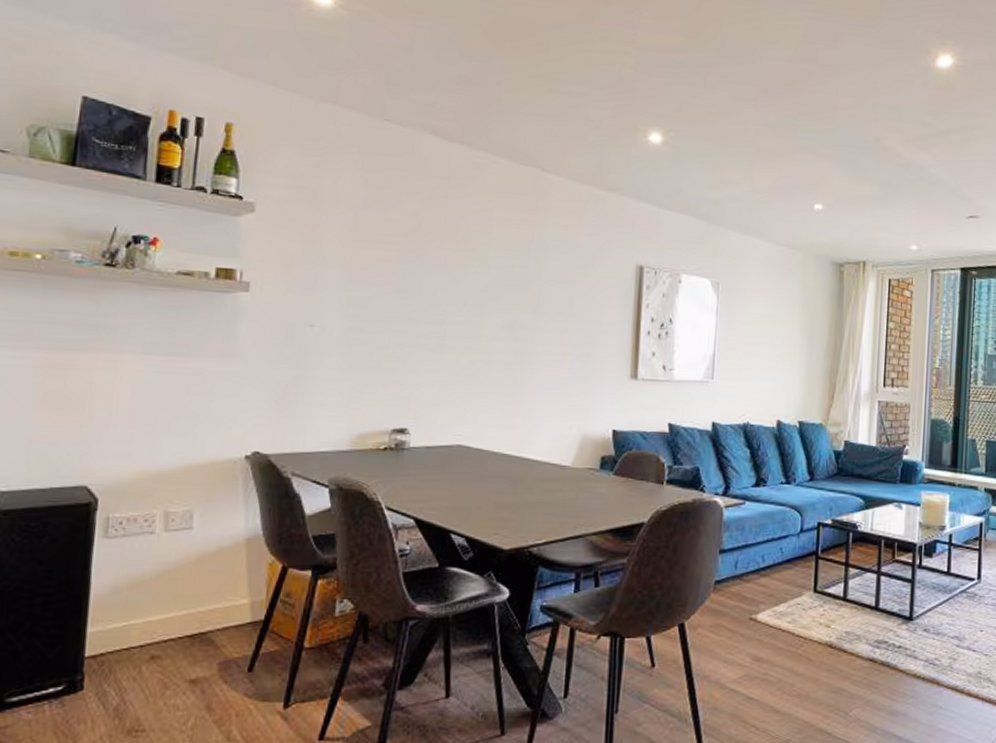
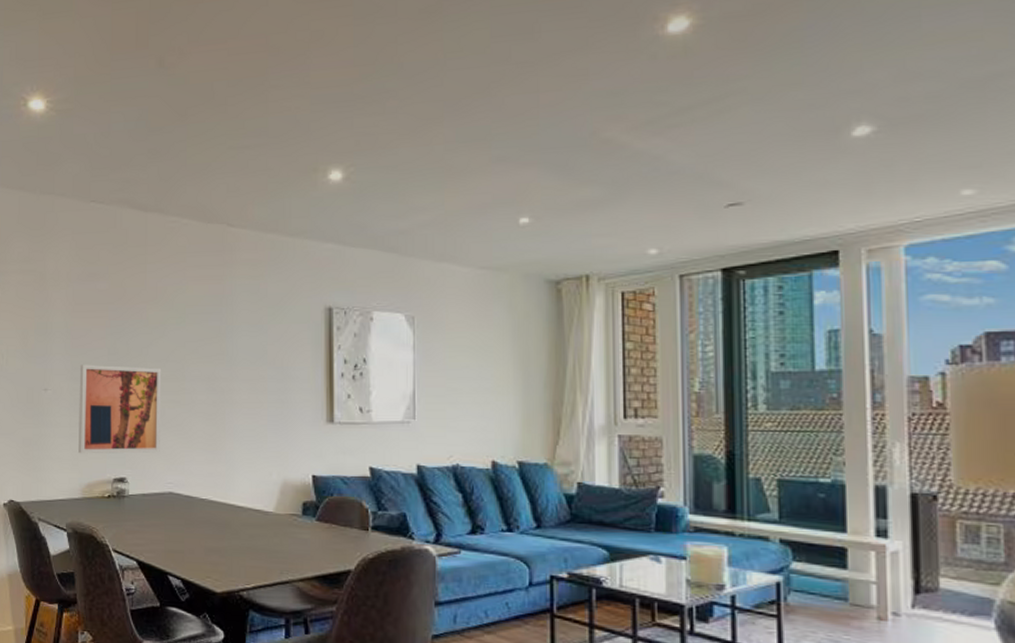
wall art: none [350,300,458,403] -> present [78,364,162,454]

